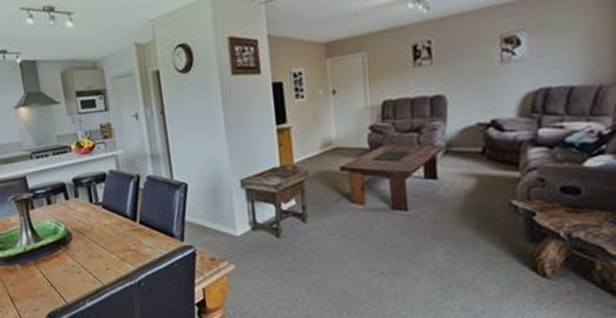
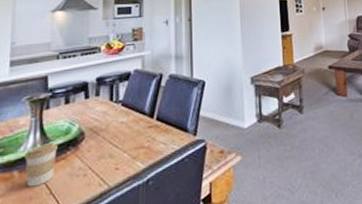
coffee cup: none [22,241,51,280] -> present [24,143,58,188]

